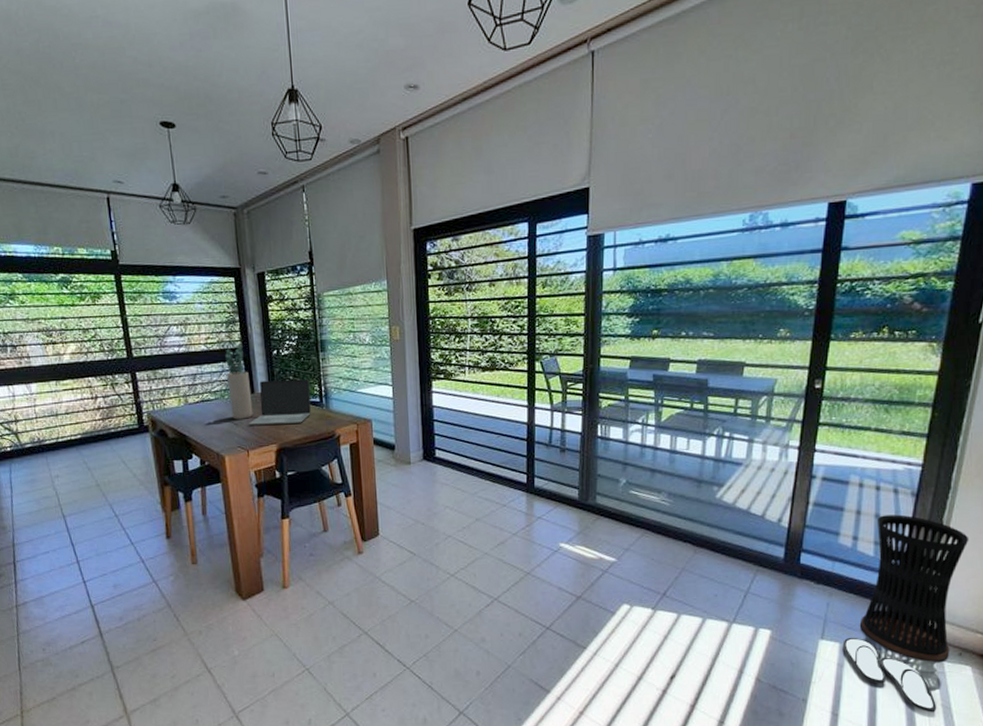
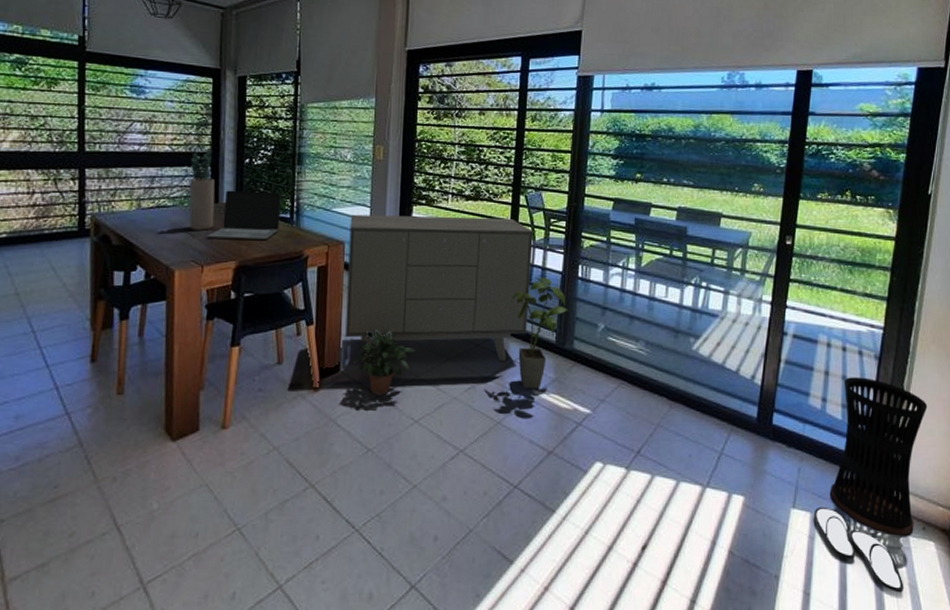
sideboard: none [375,385,551,529] -> present [345,214,533,365]
potted plant: none [391,496,447,554] -> present [354,329,416,395]
house plant: none [534,438,589,542] -> present [512,277,568,389]

